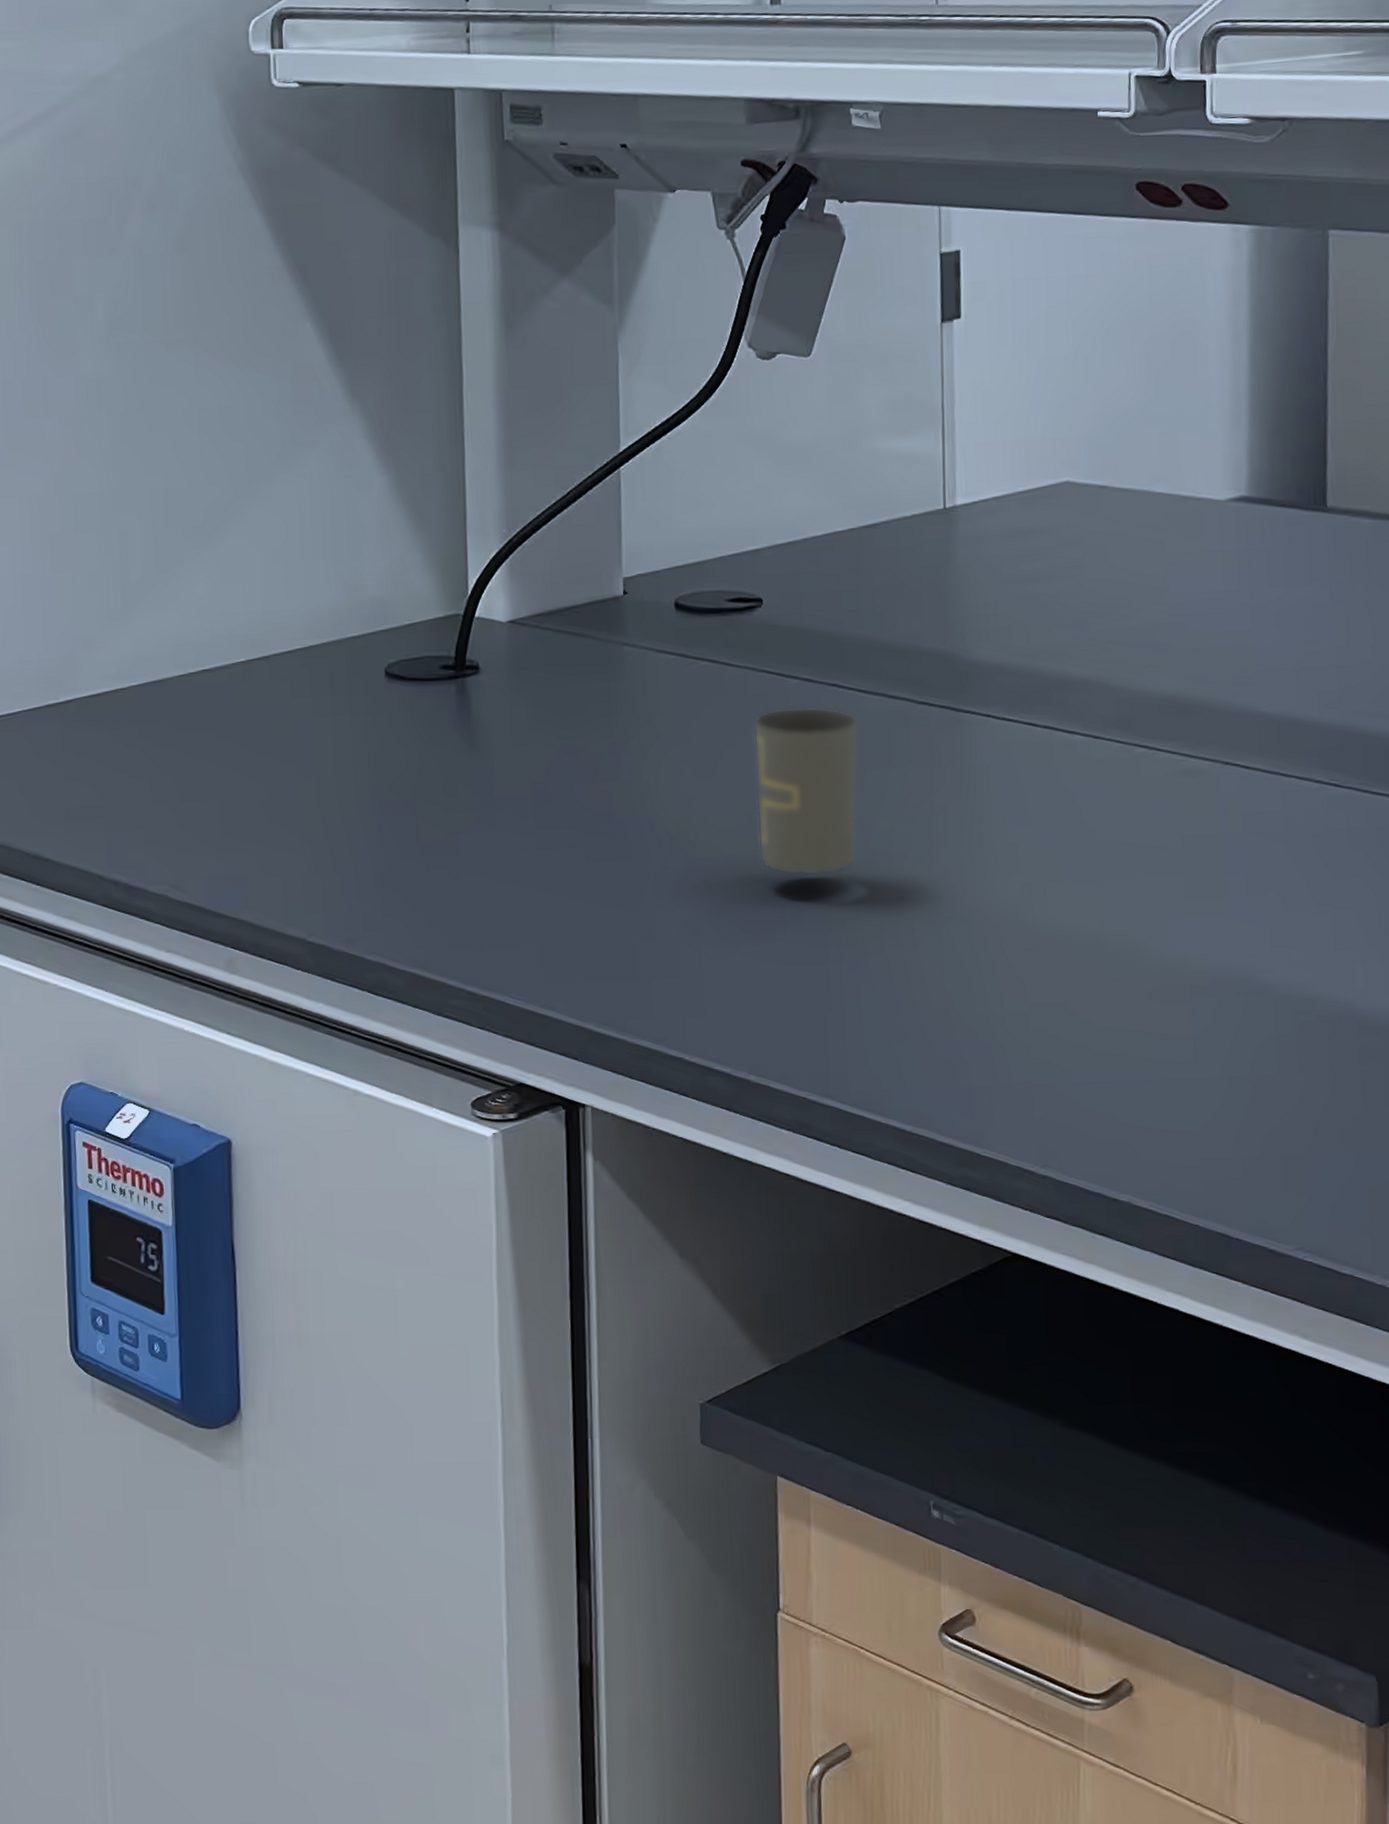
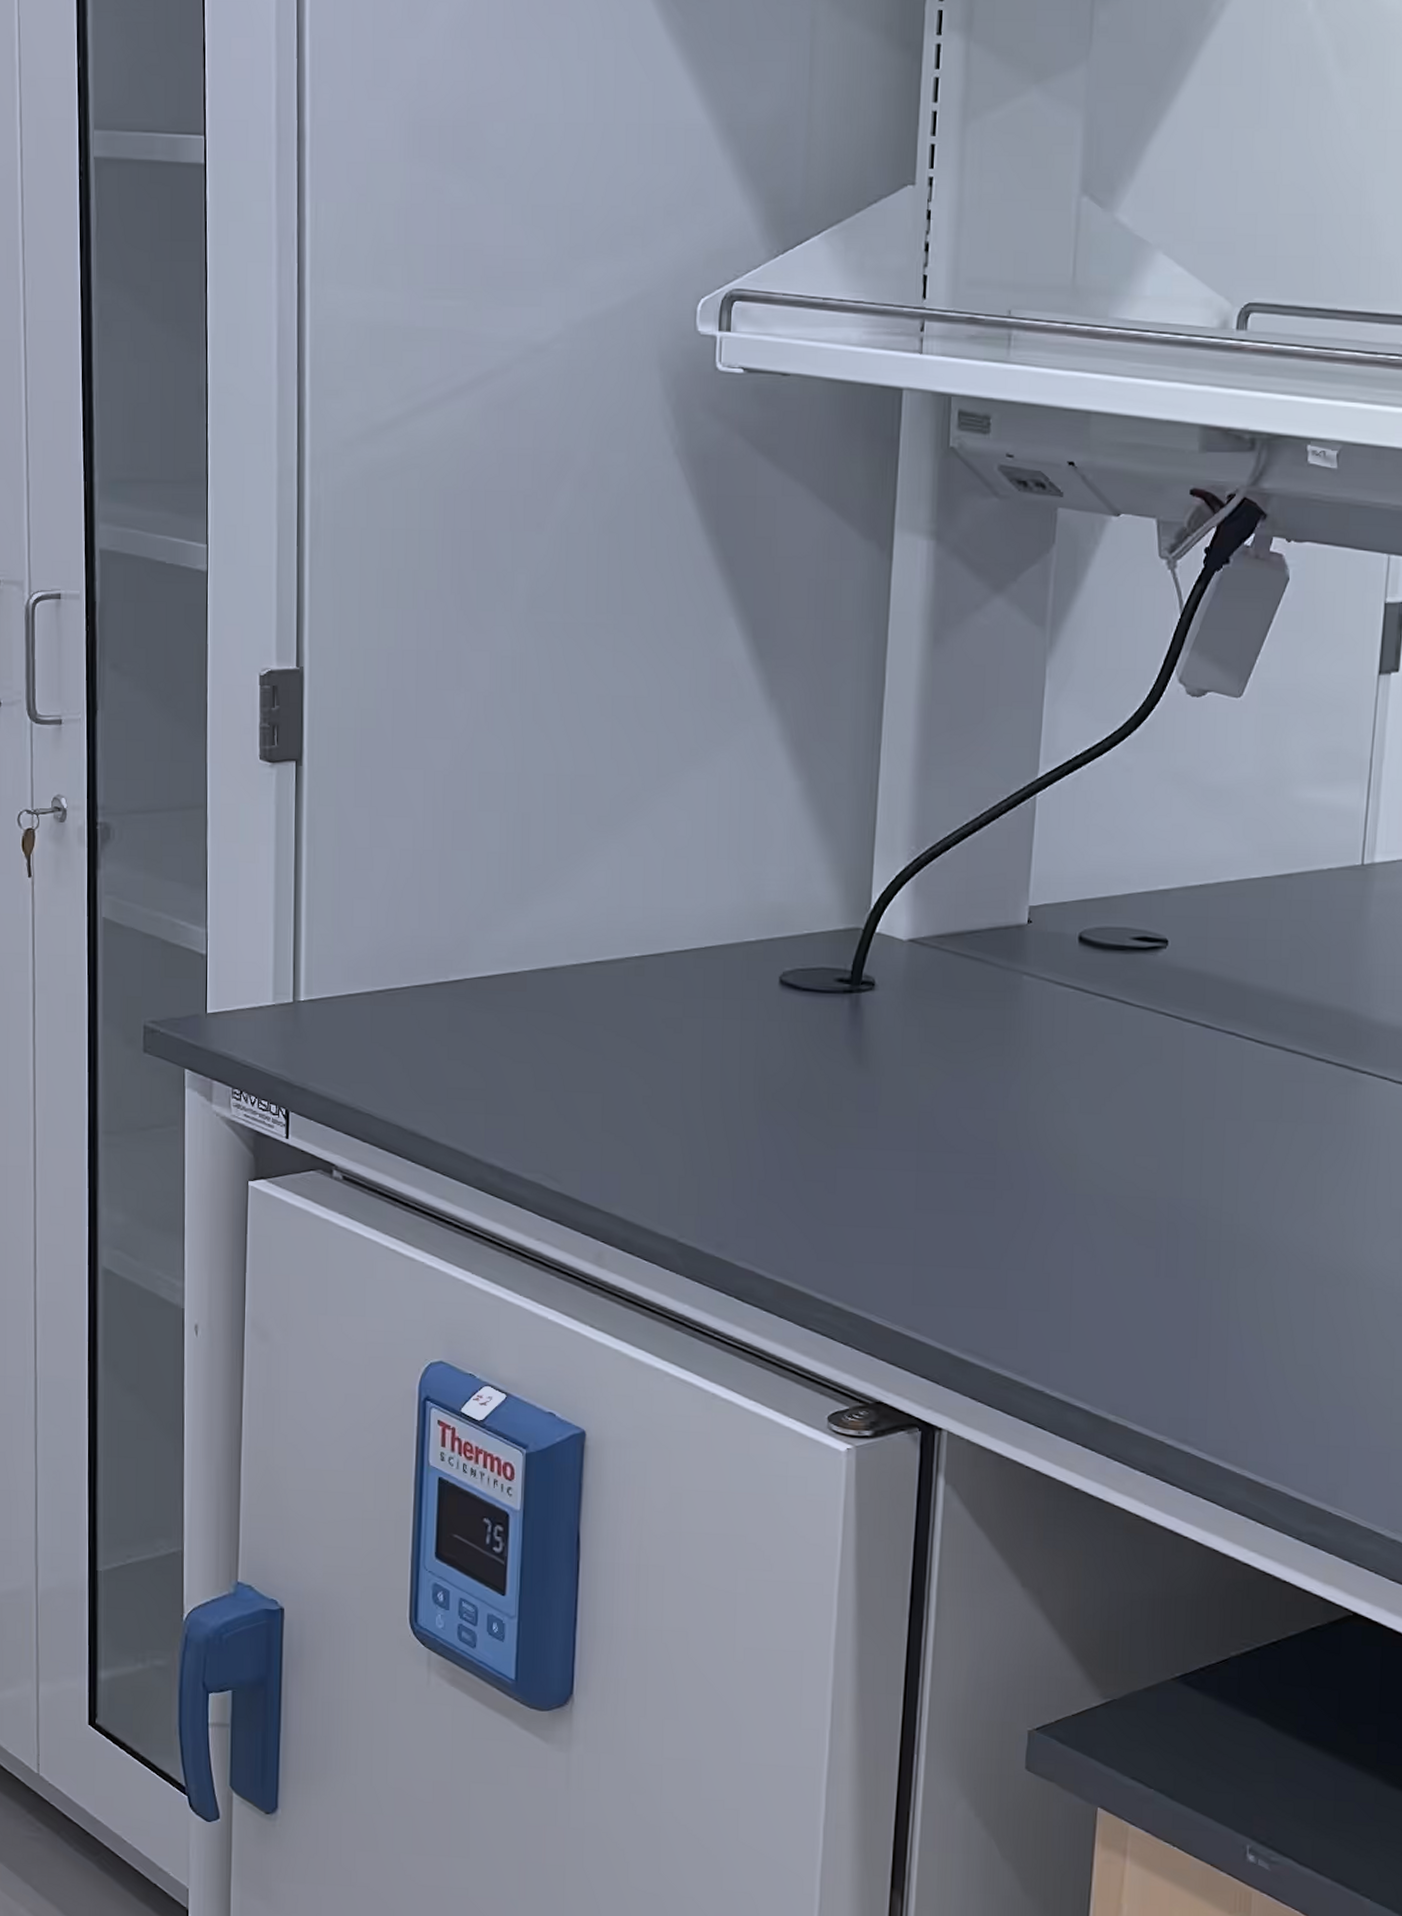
bottle: present [753,707,859,877] -> none [1140,1052,1253,1223]

